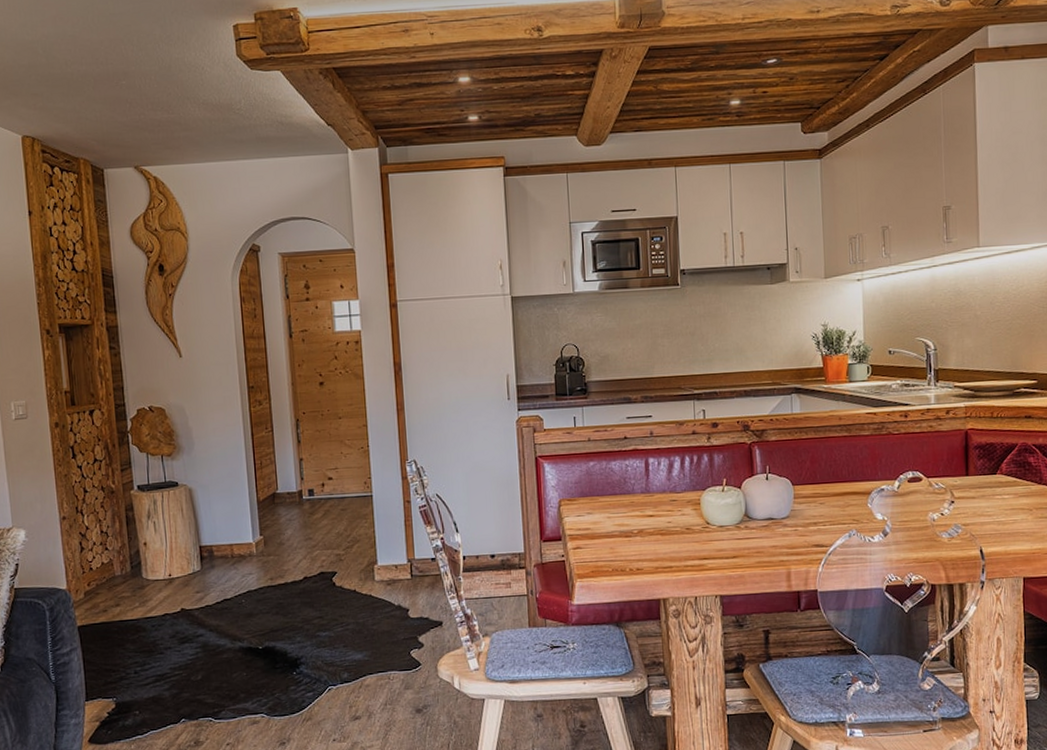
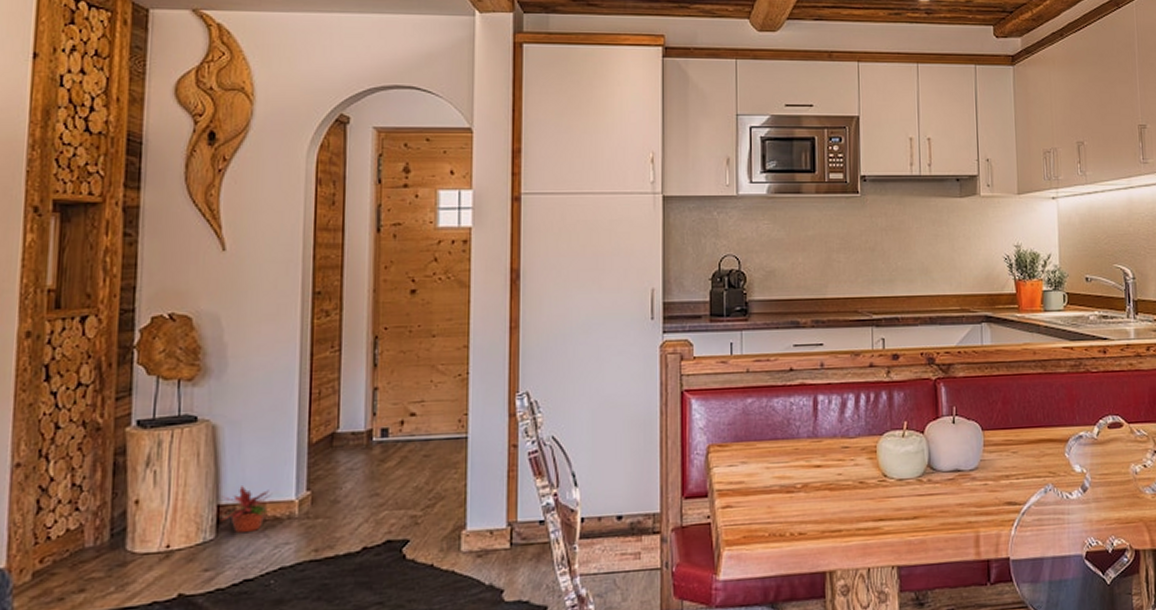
potted plant: none [202,532,238,567] -> present [221,486,274,534]

